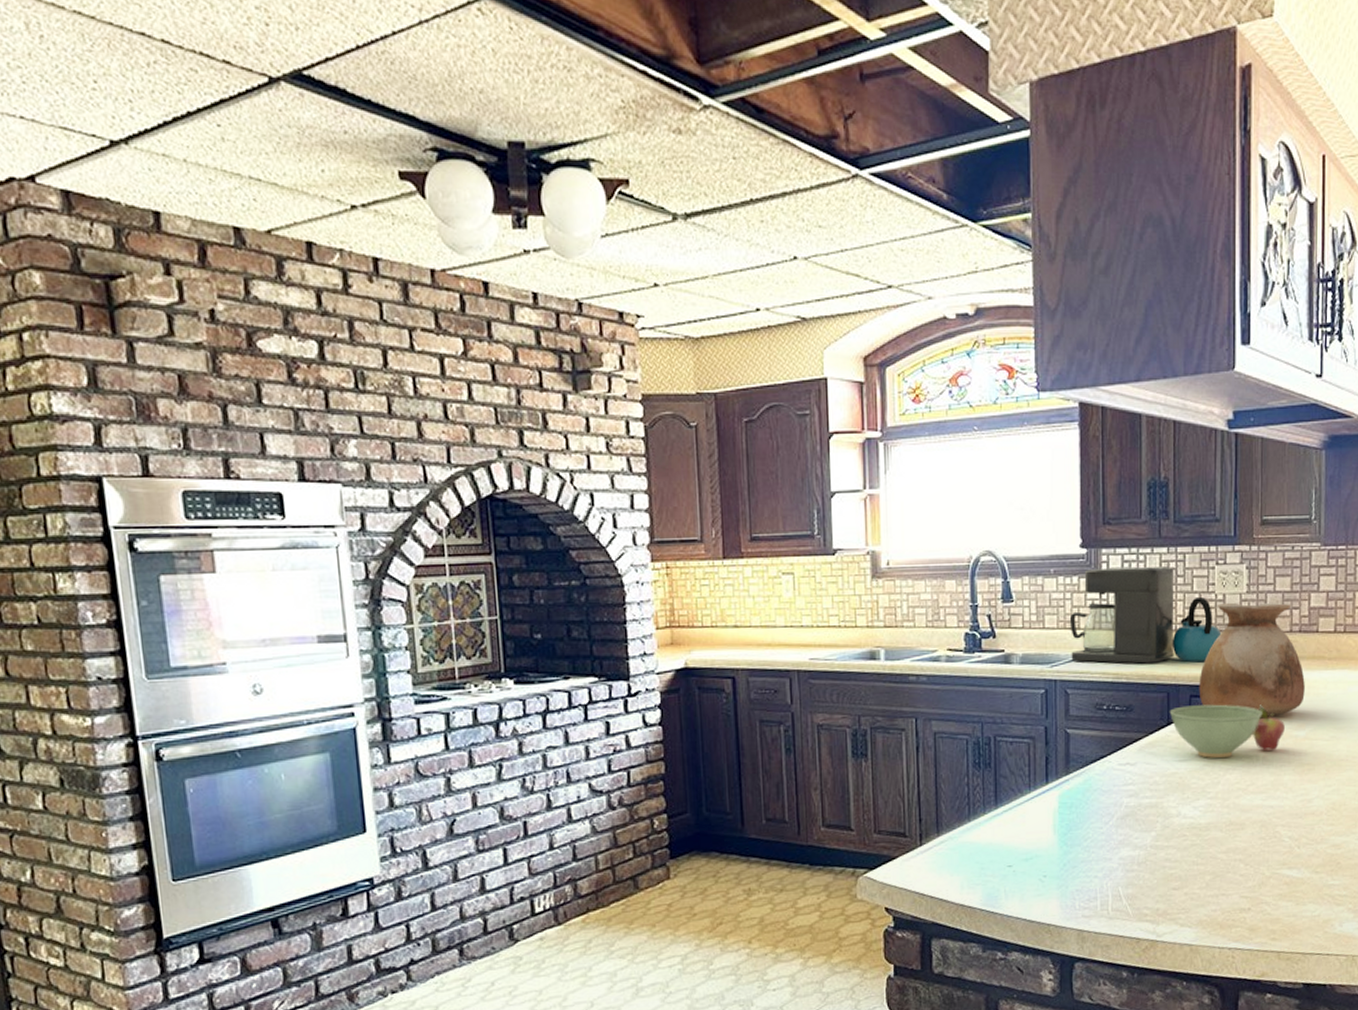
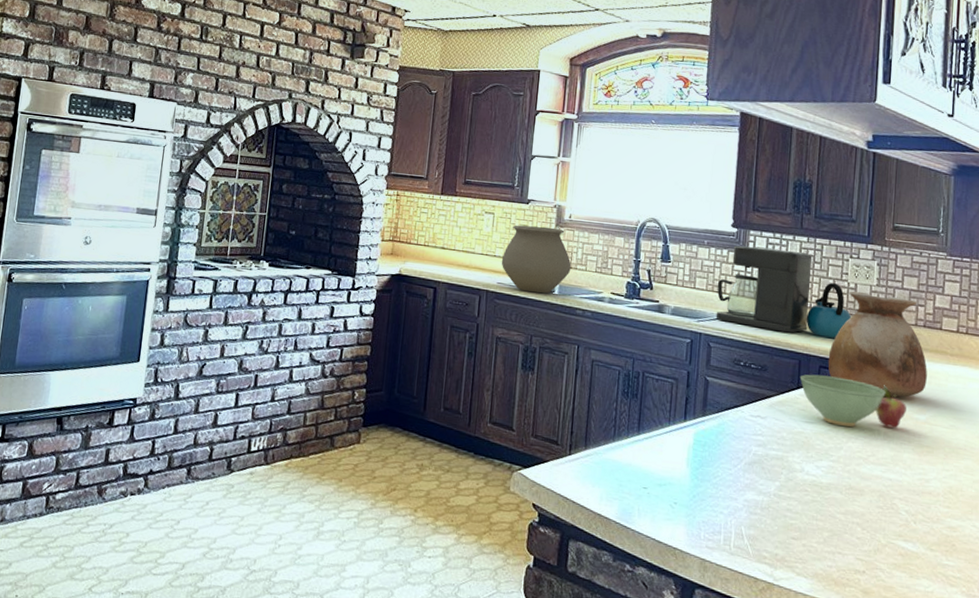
ceramic pot: none [810,580,897,664] -> present [501,225,572,294]

